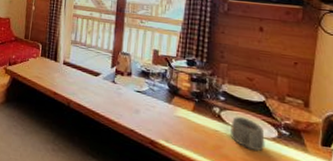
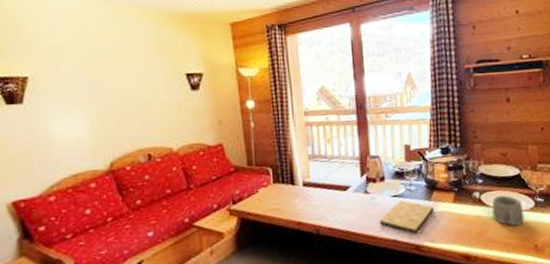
cutting board: none [121,97,172,130] -> present [379,200,434,234]

